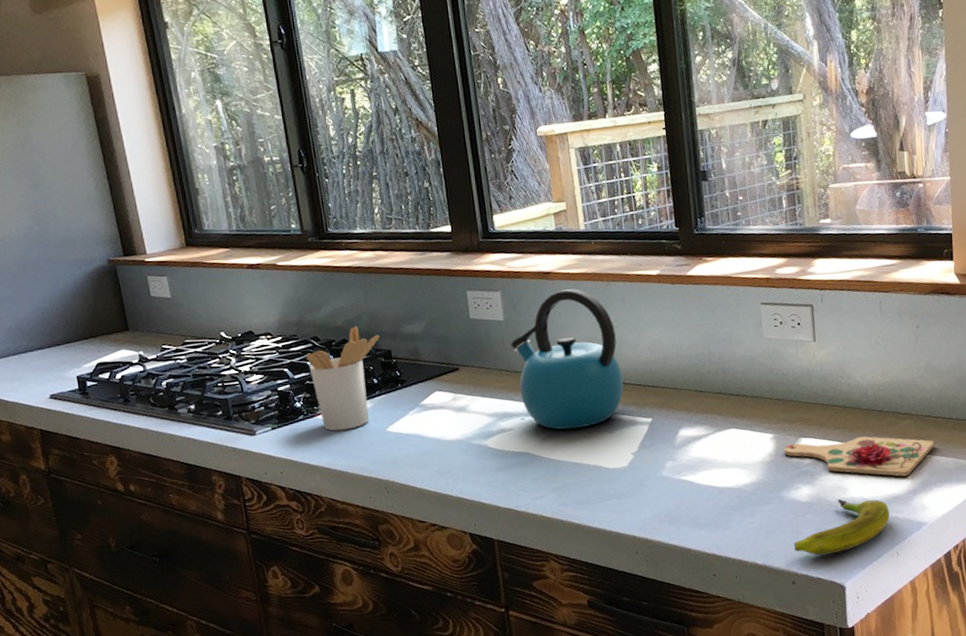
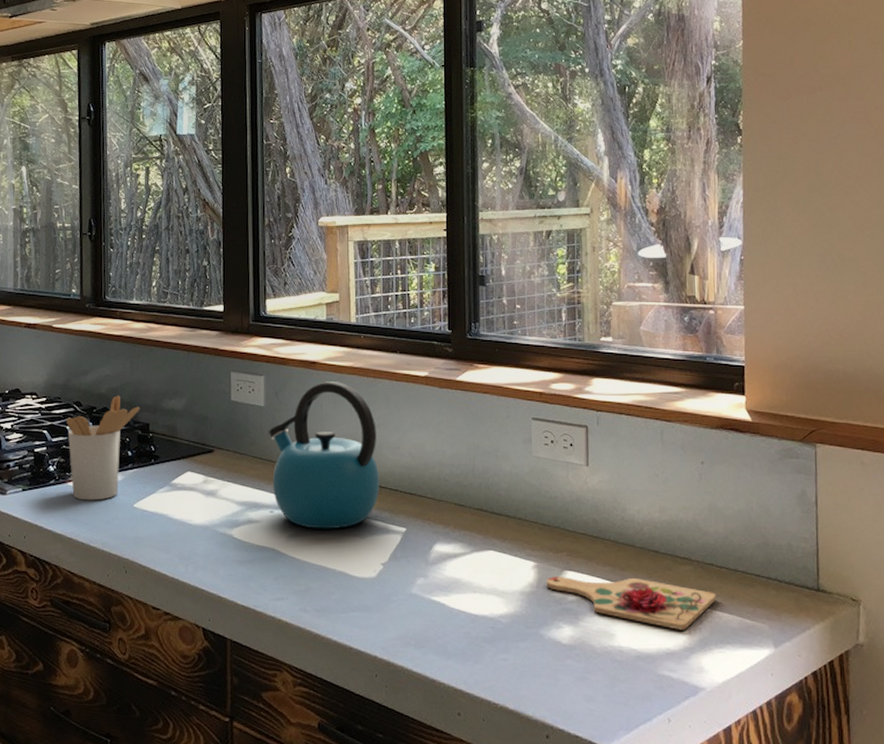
banana: present [794,499,890,556] -> none [551,646,661,709]

